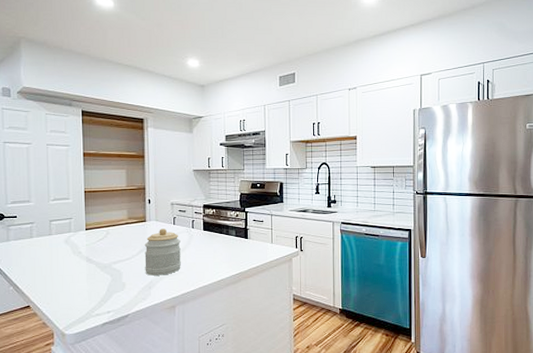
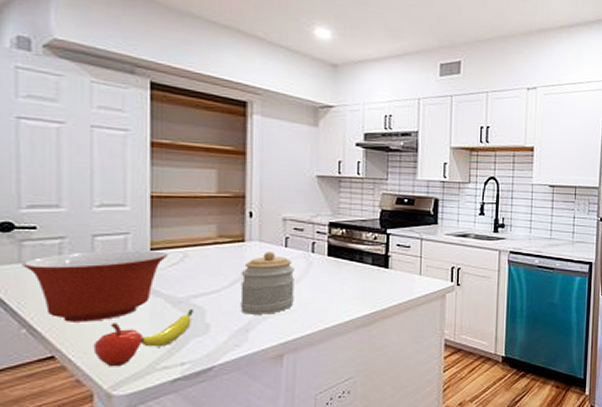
mixing bowl: none [9,230,97,282] -> present [22,250,169,322]
fruit: none [52,272,114,314] -> present [93,309,193,367]

